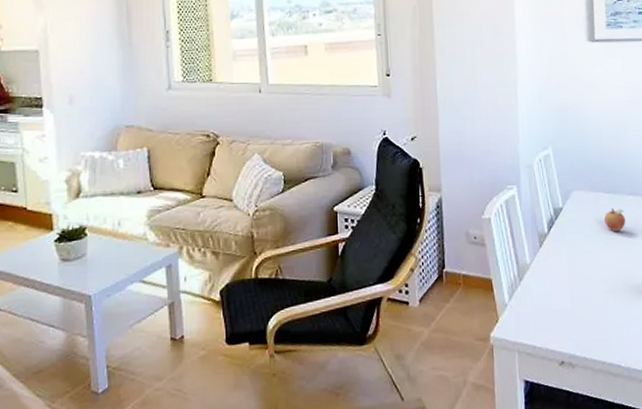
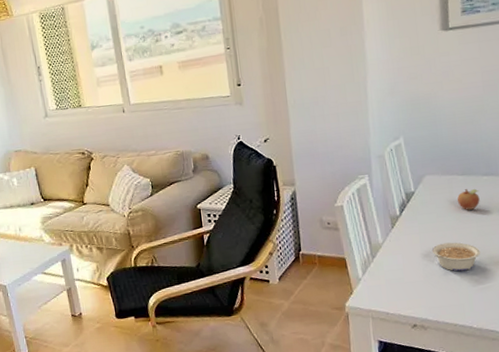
legume: none [579,266,627,301] -> present [431,242,480,272]

